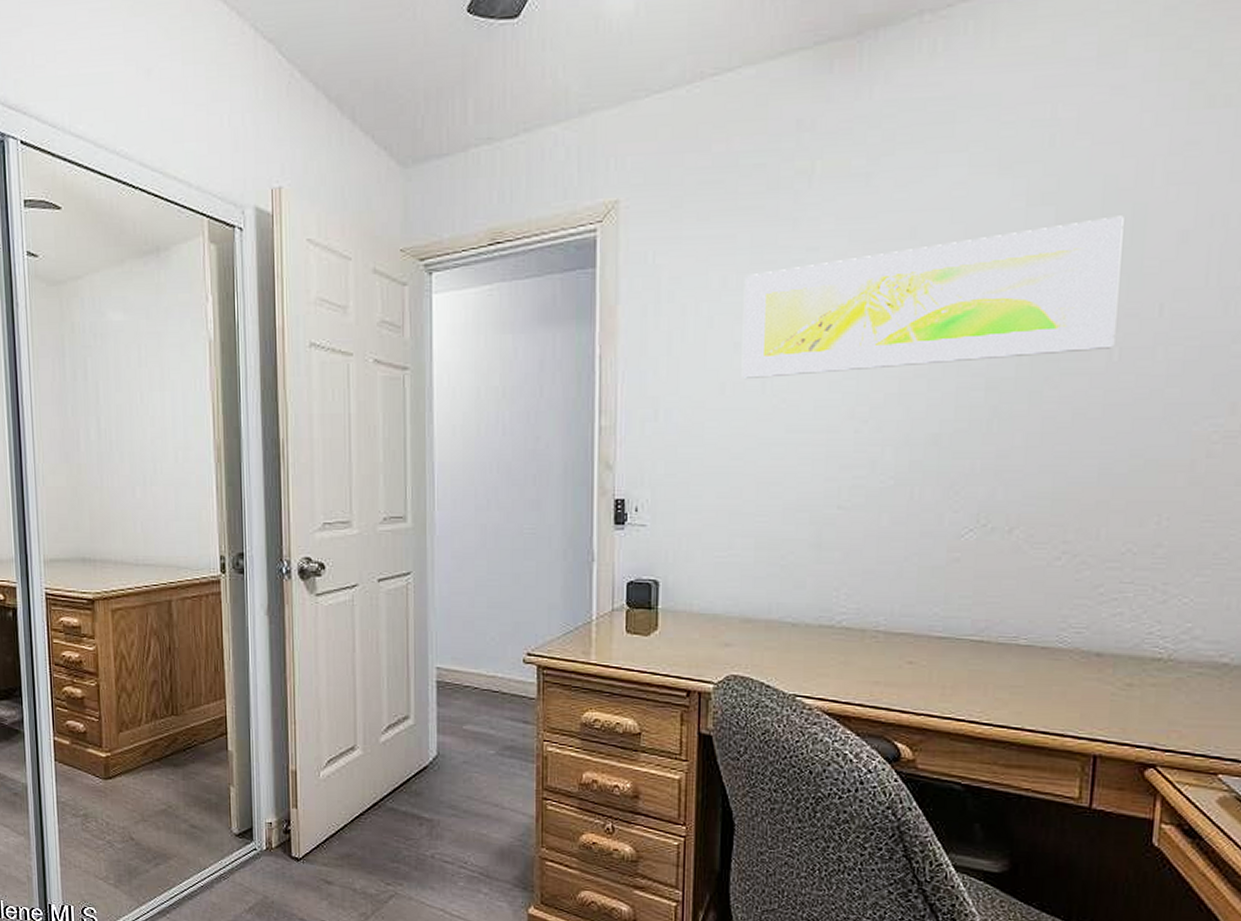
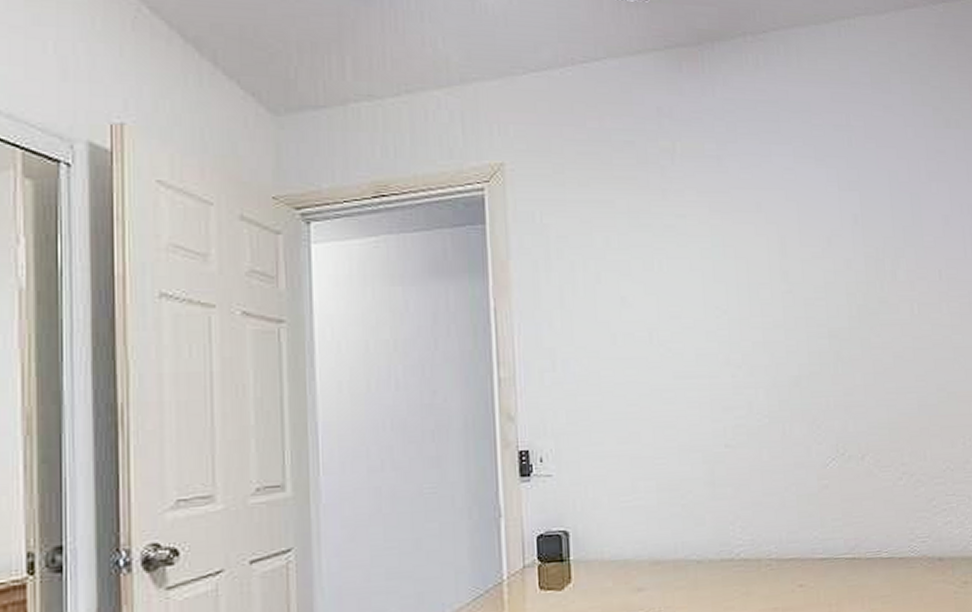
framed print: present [743,216,1124,378] -> none [626,202,914,330]

